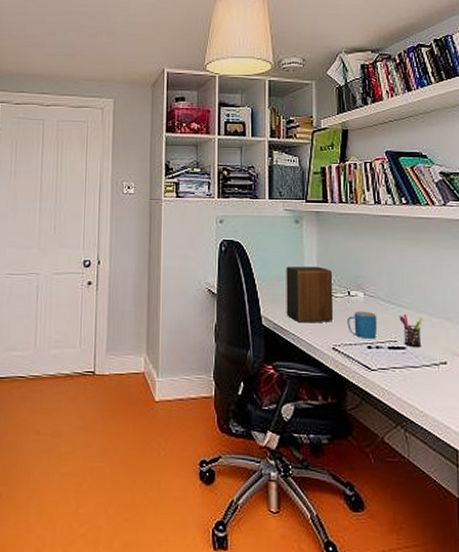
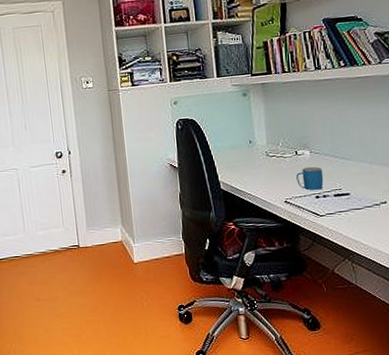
speaker: present [286,266,334,323] -> none [238,132,284,184]
pen holder: present [399,314,423,348] -> none [342,165,364,193]

